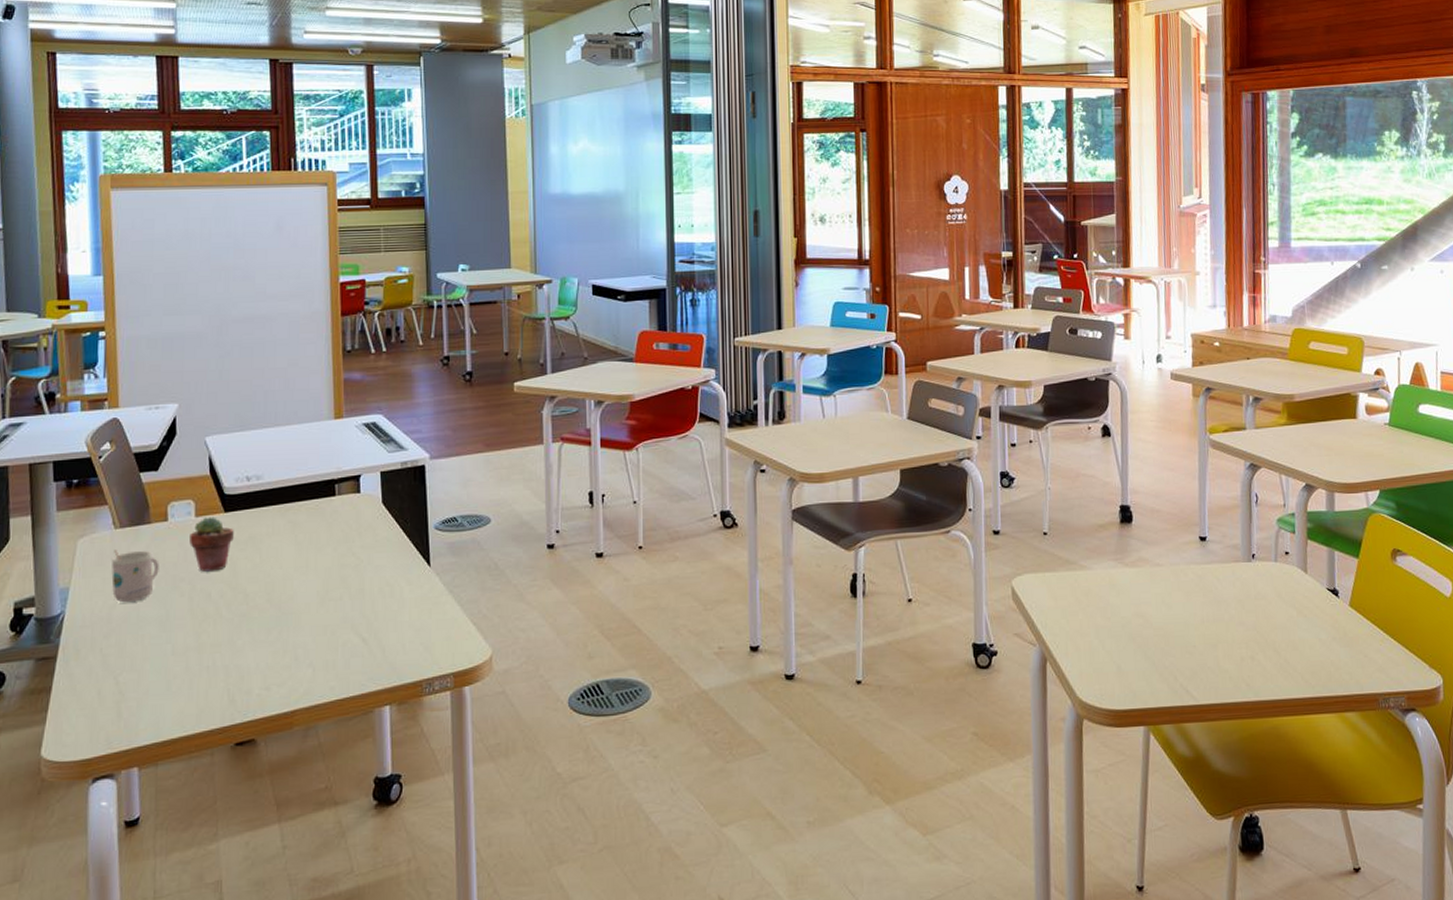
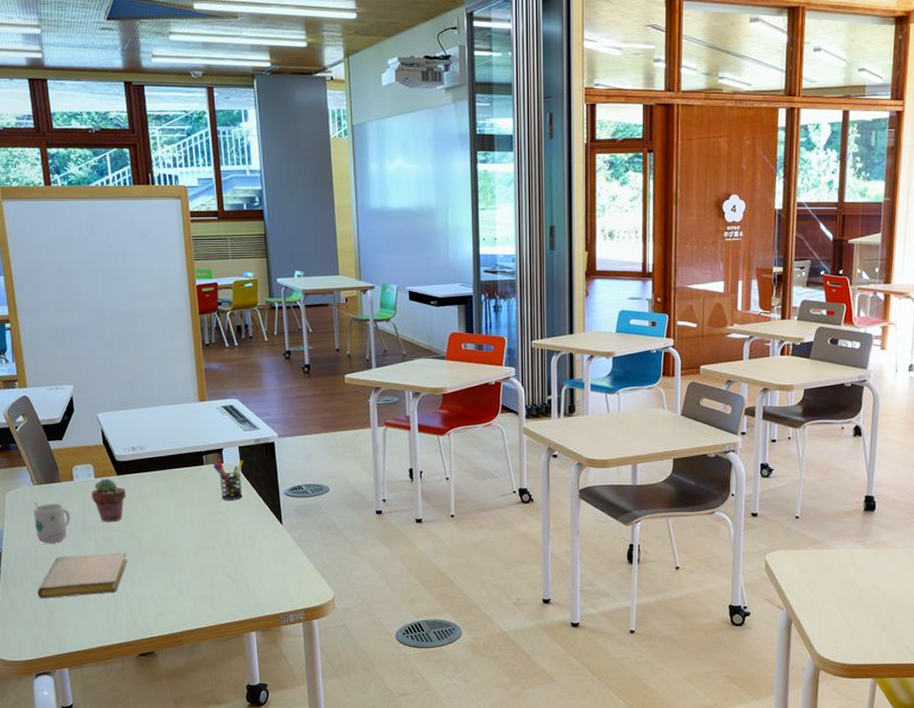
notebook: none [106,609,230,675] -> present [37,552,128,598]
pen holder: none [347,488,385,539] -> present [213,459,243,500]

